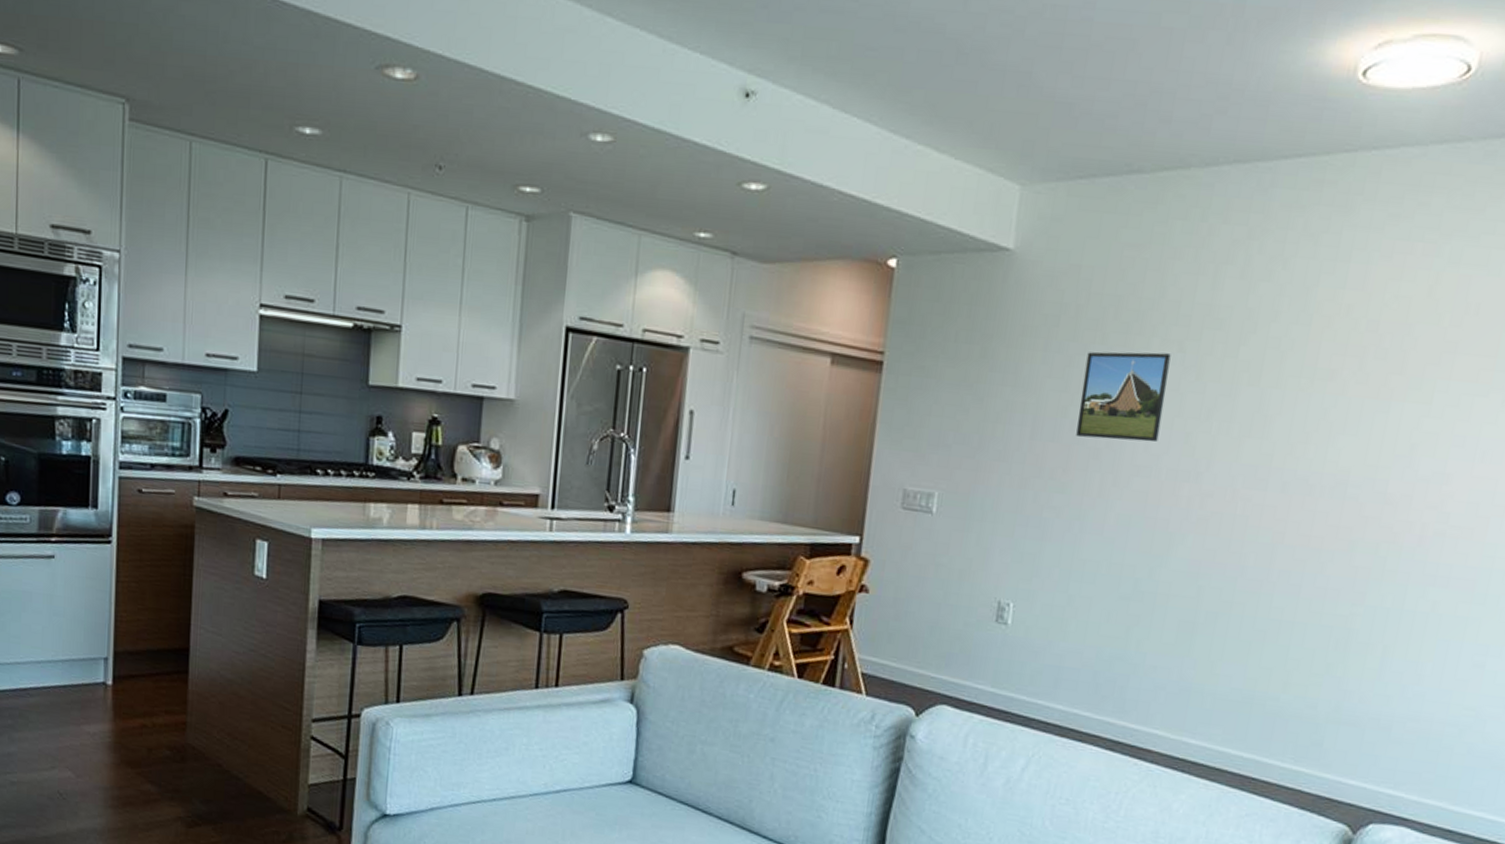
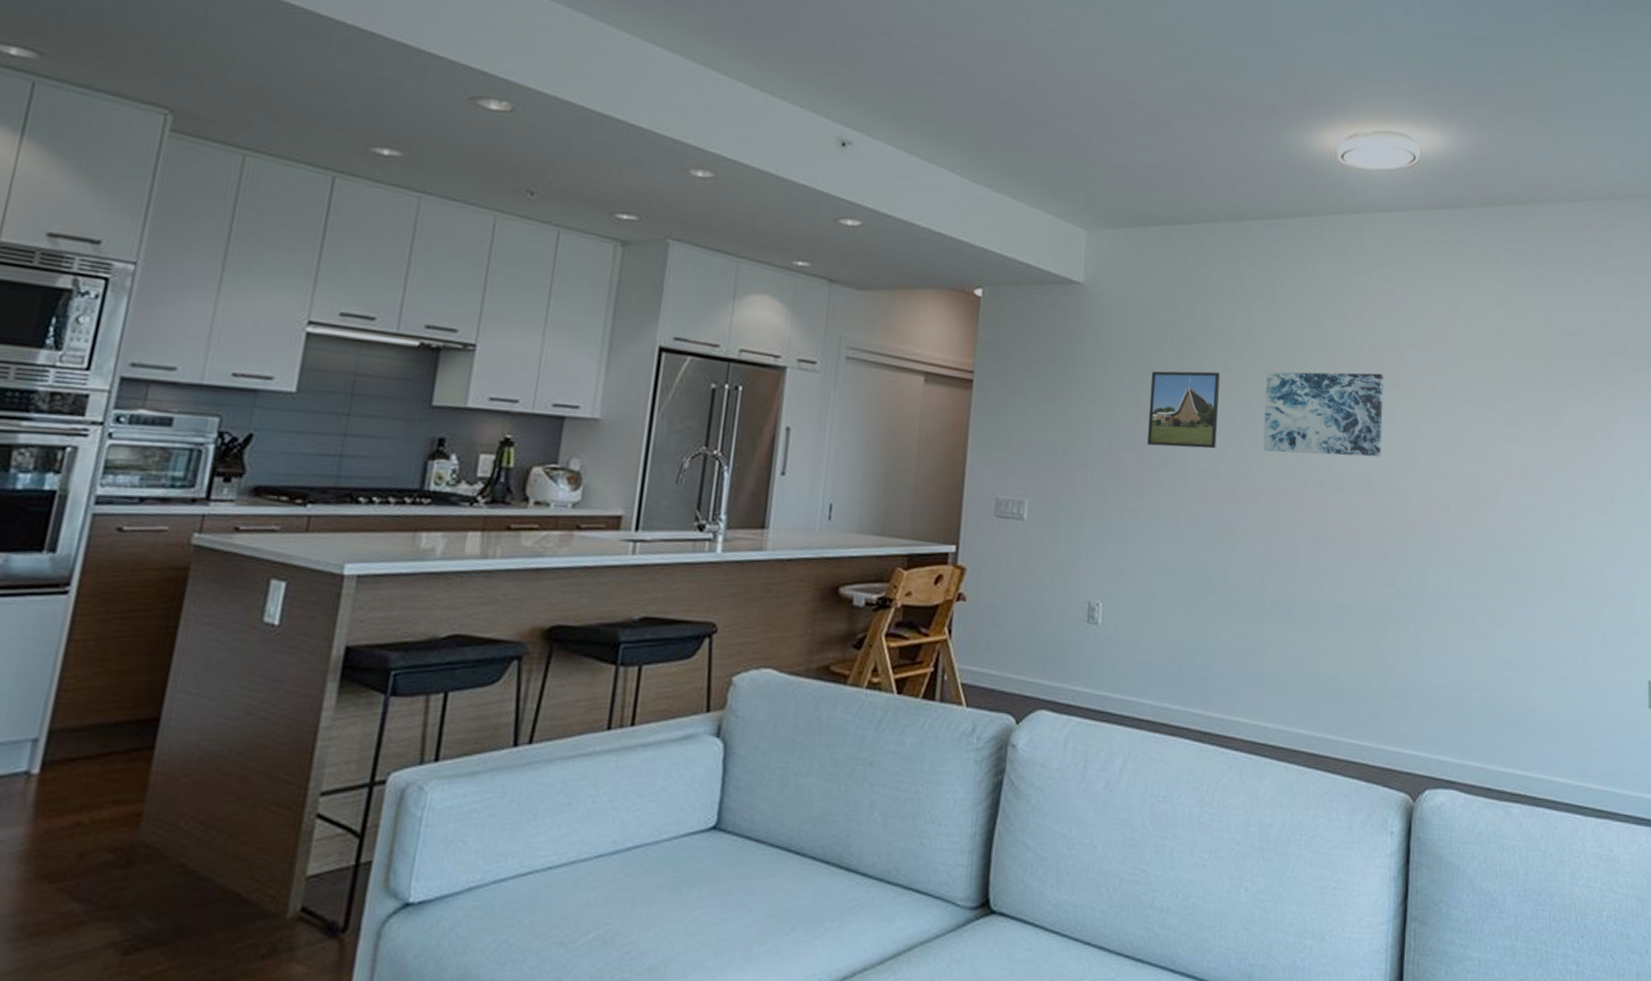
wall art: none [1215,352,1384,456] -> present [1262,371,1384,457]

